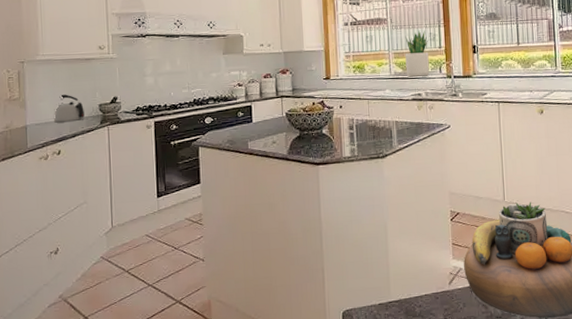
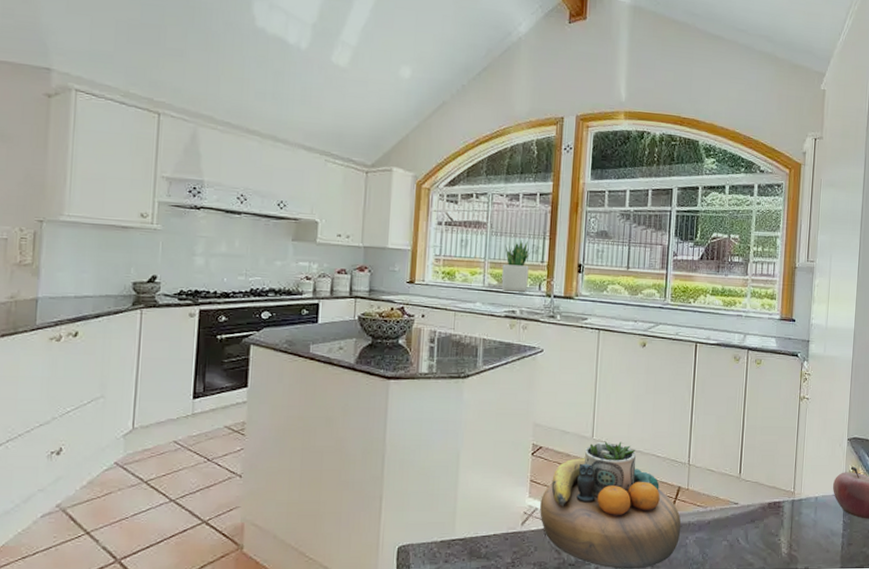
kettle: present [53,94,84,124] -> none [73,265,114,300]

